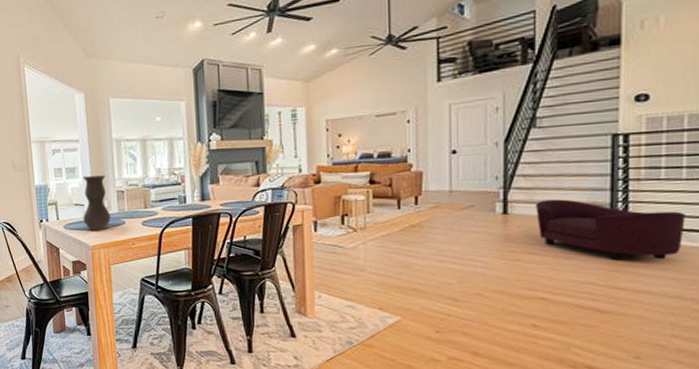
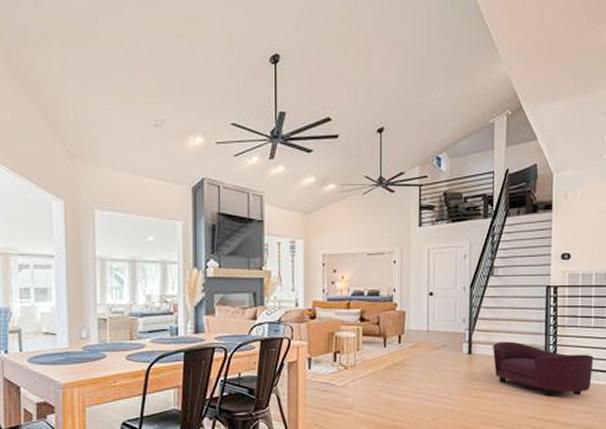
vase: present [82,175,111,232] -> none [54,299,90,366]

